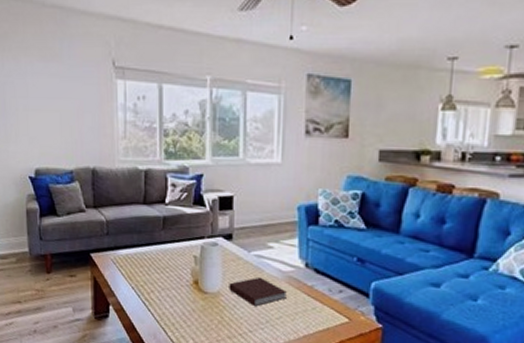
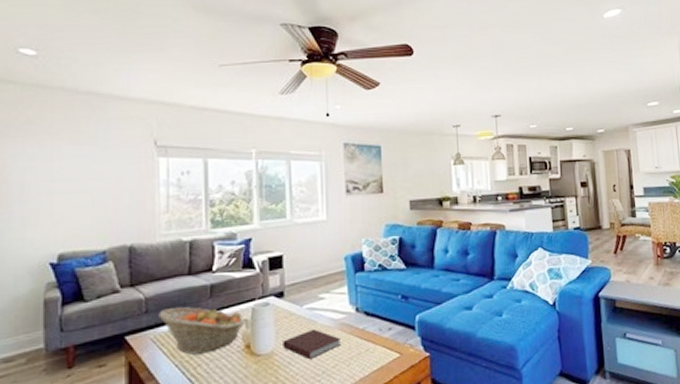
fruit basket: none [117,234,194,282] -> present [158,306,245,355]

